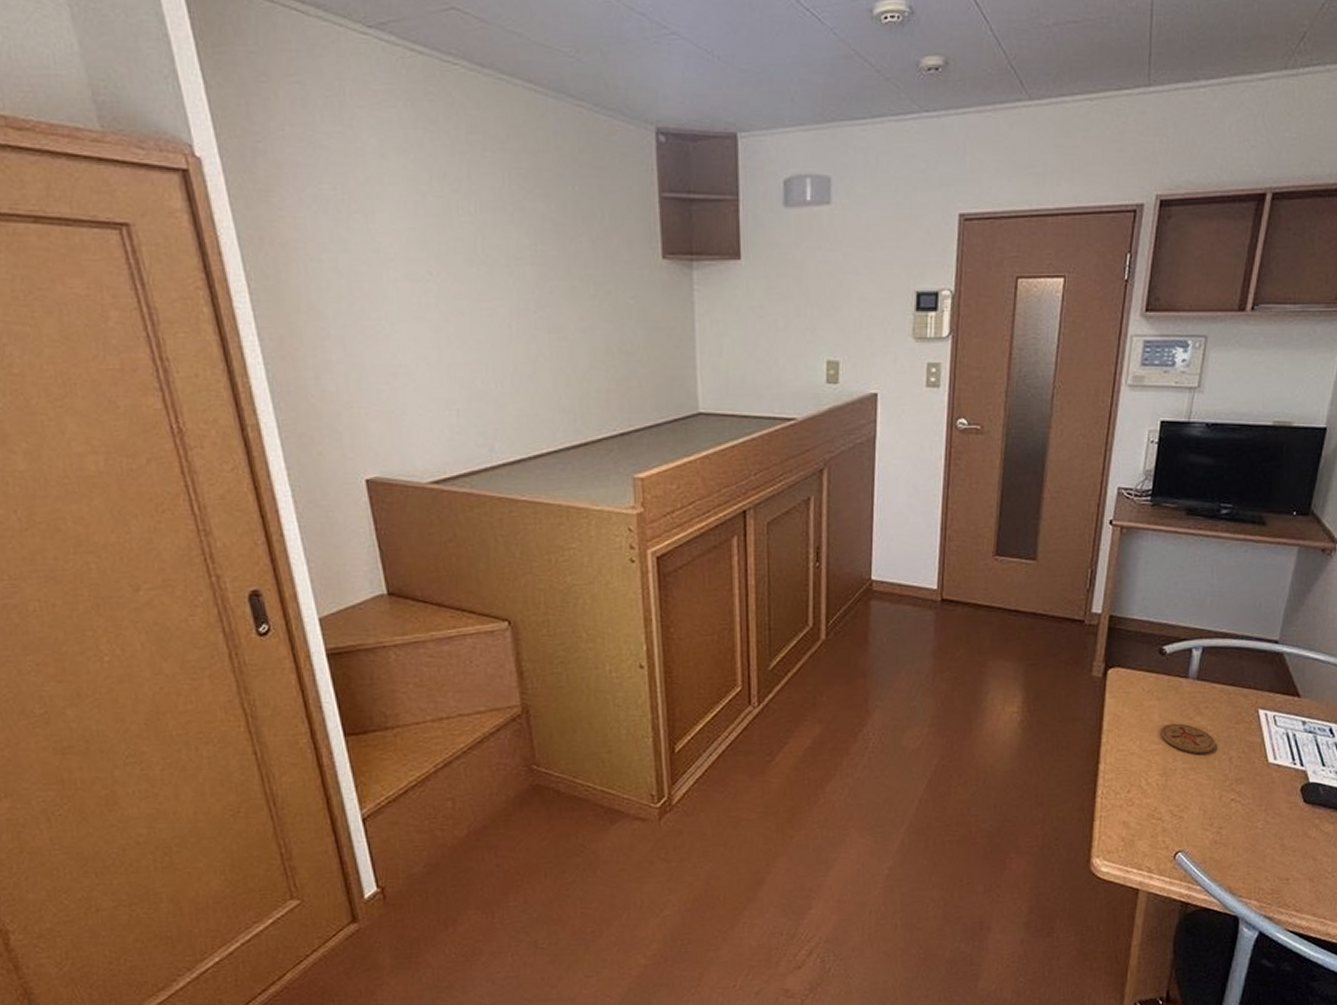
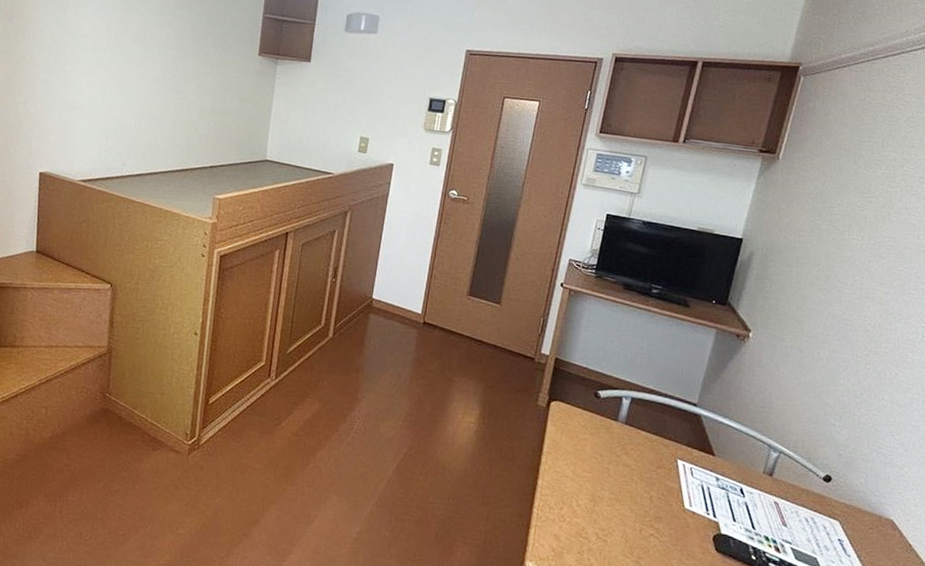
coaster: present [1160,723,1217,754] -> none [591,457,640,489]

